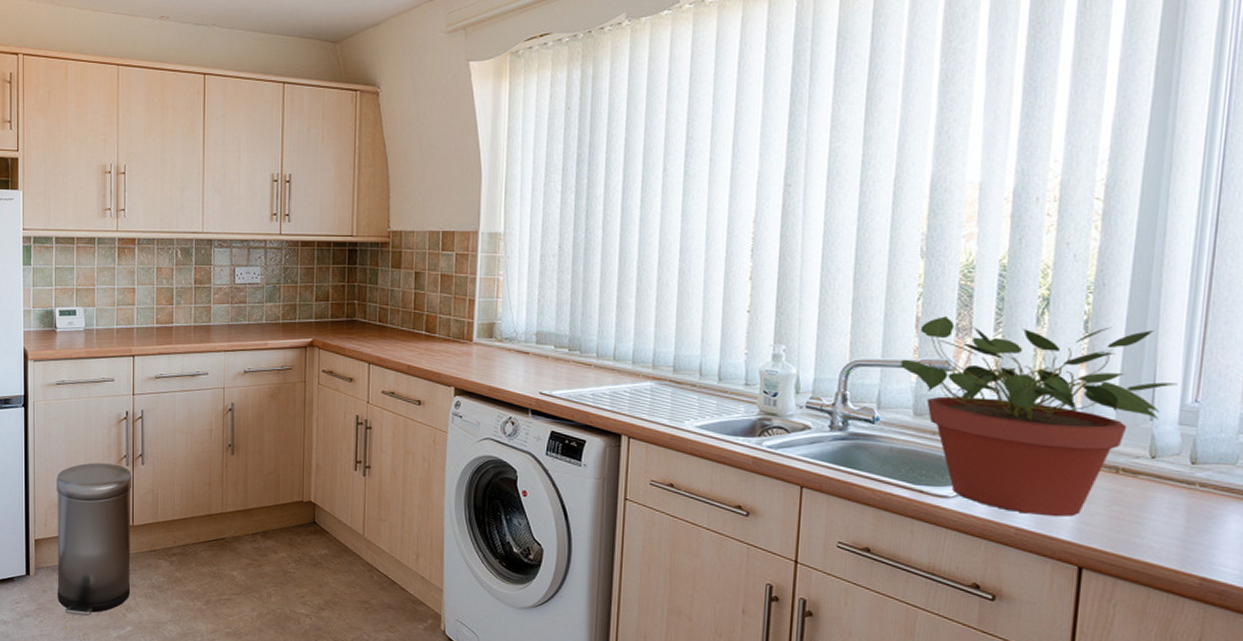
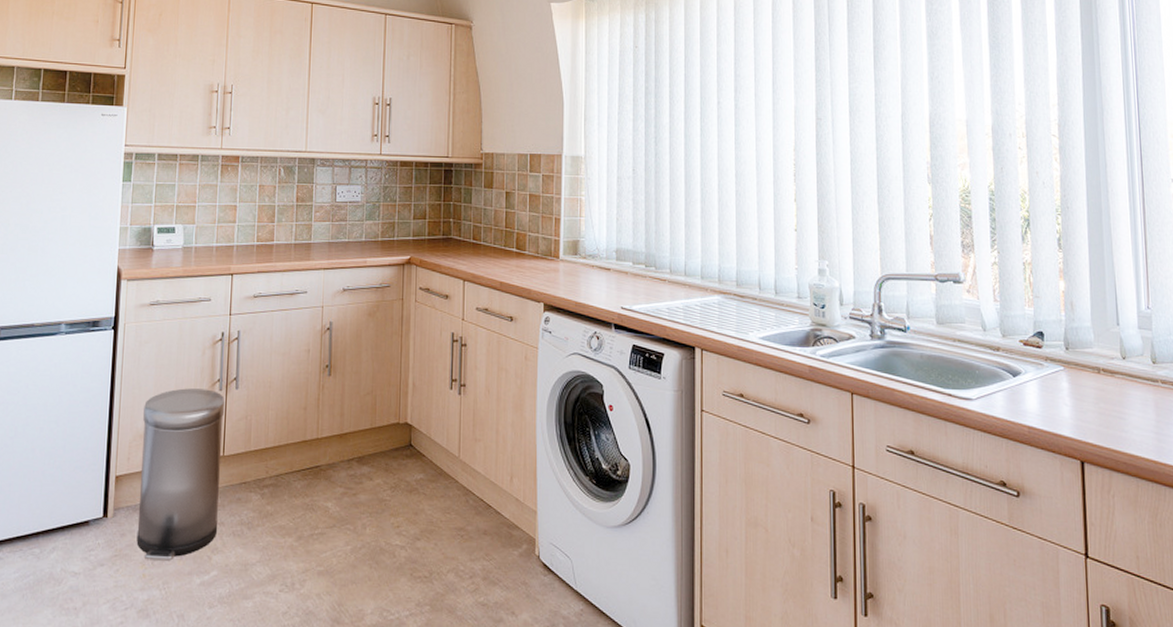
potted plant: present [900,316,1178,517] -> none [922,235,1133,415]

